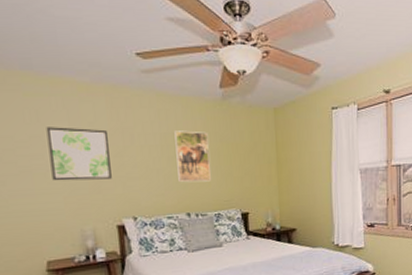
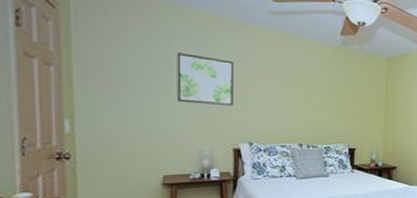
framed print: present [174,130,211,183] -> none [295,69,325,117]

